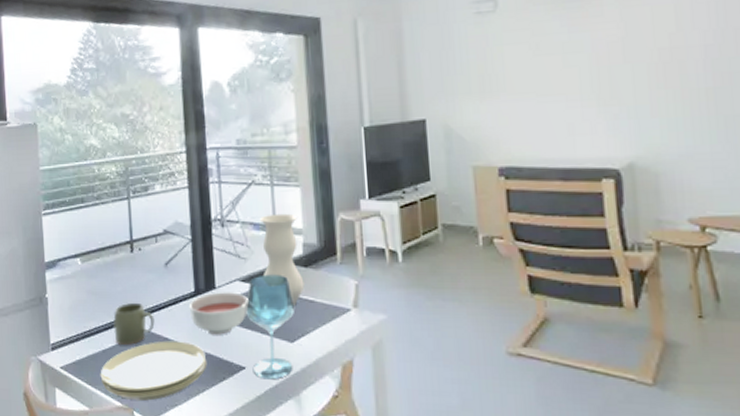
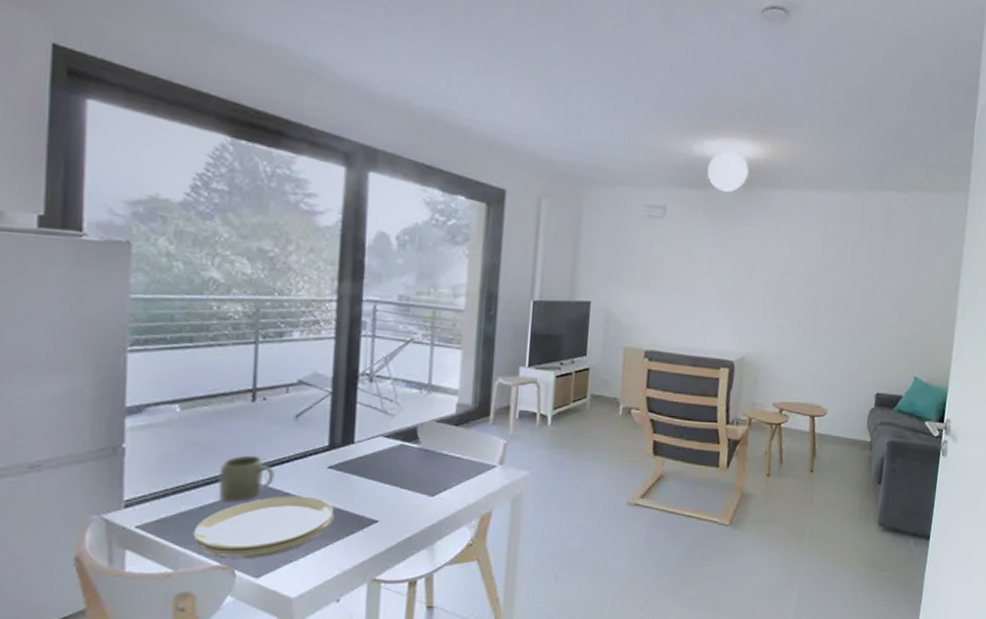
bowl: present [189,292,248,335] -> none [319,447,390,490]
wine glass: present [245,274,296,380] -> none [386,431,441,532]
vase: present [259,213,305,305] -> none [410,373,456,462]

